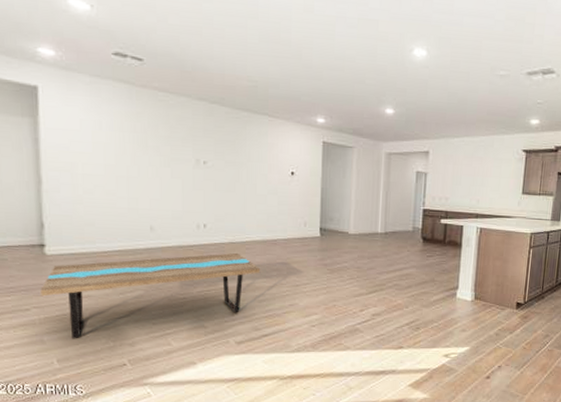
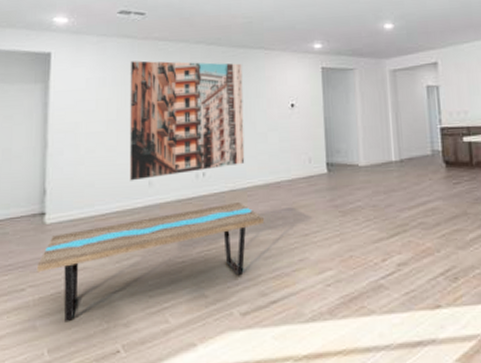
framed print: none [127,108,245,225] -> present [130,60,245,181]

